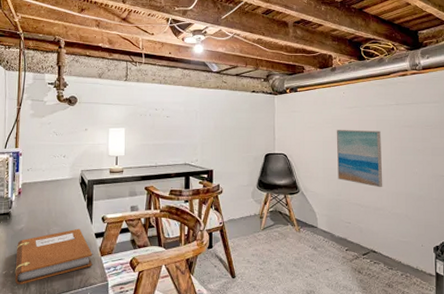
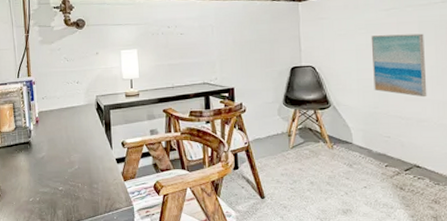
notebook: present [14,228,93,285] -> none [40,154,116,212]

